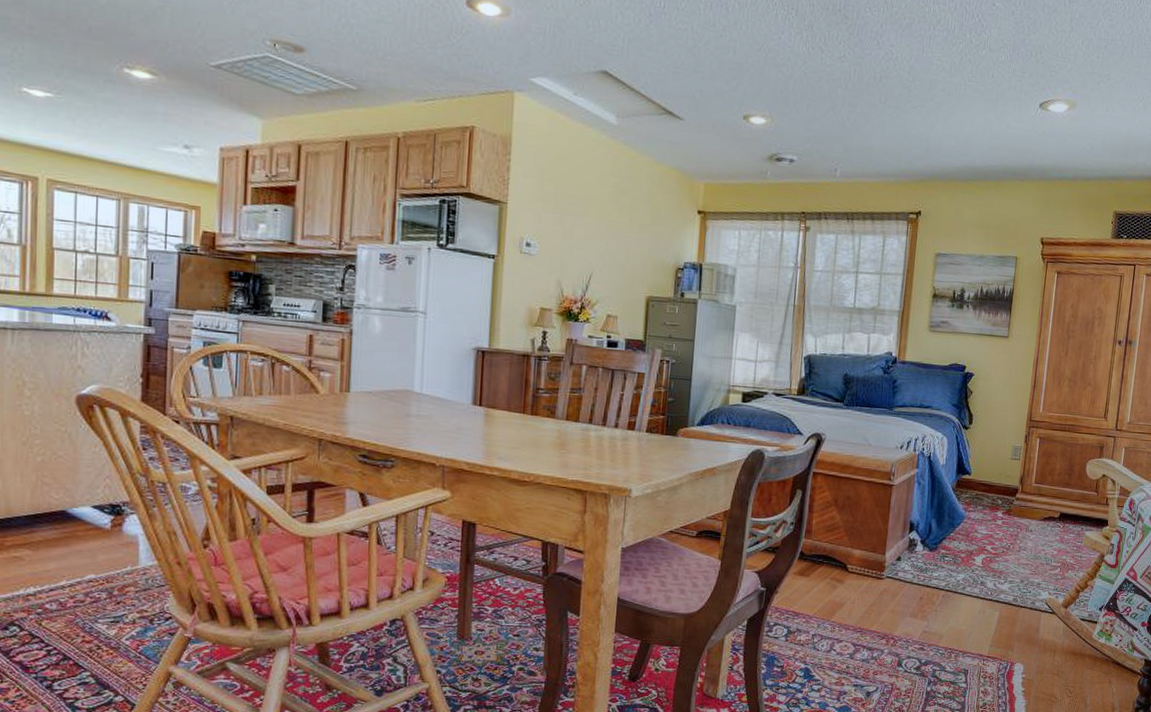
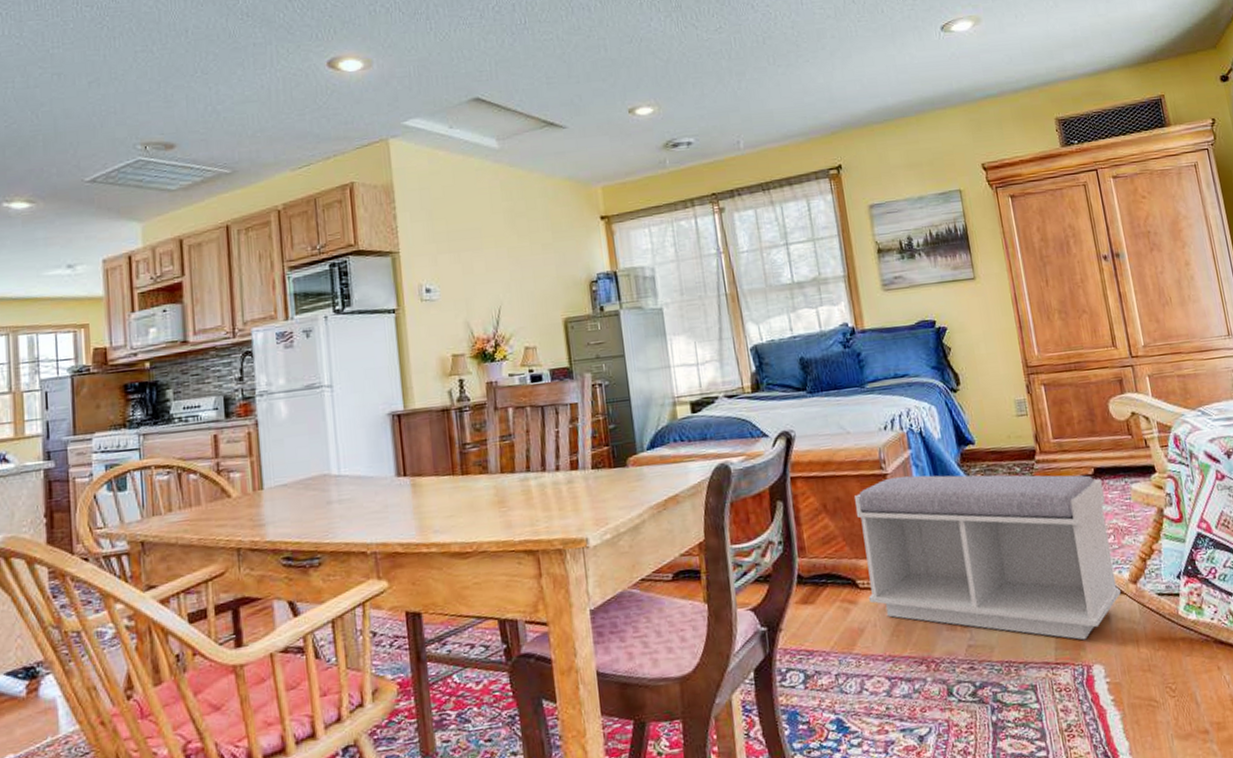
bench: none [853,488,1063,643] -> present [855,474,1121,640]

